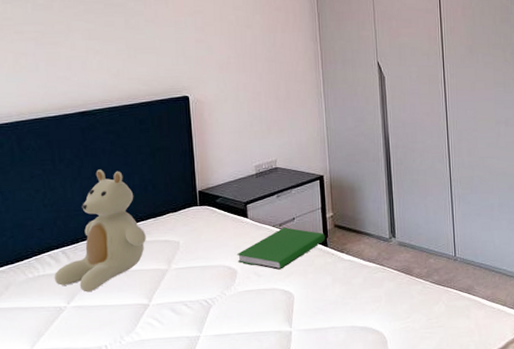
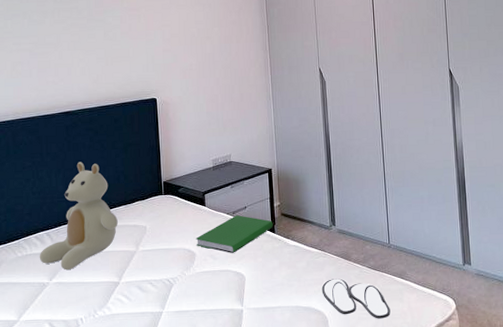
slippers: none [381,295,456,338] -> present [322,278,391,319]

